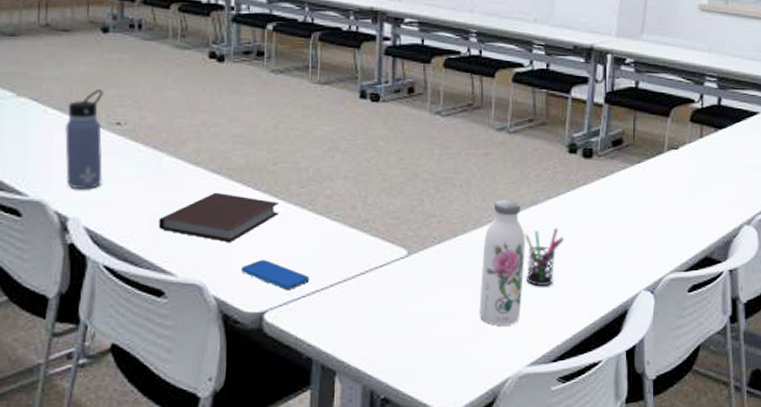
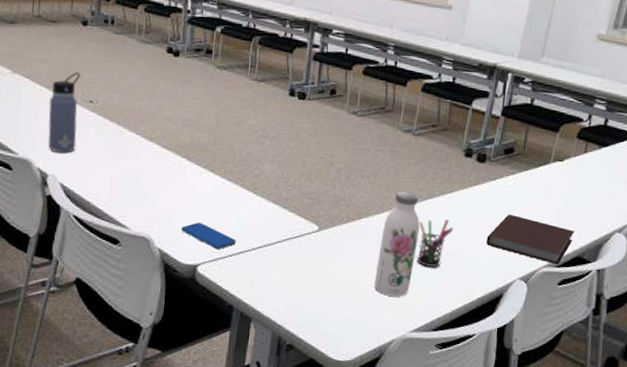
notebook: present [158,192,279,242] -> none [118,164,215,206]
notebook: none [603,216,700,269] -> present [486,215,575,265]

